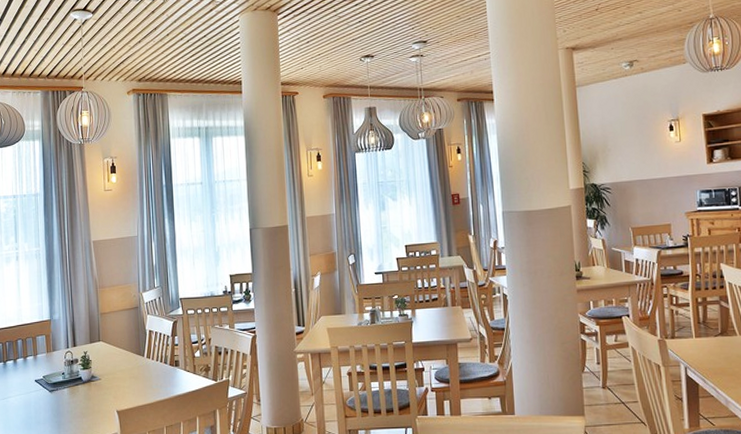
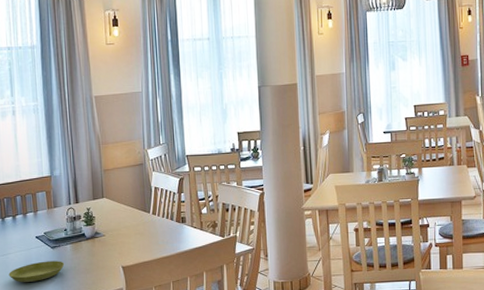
saucer: none [8,404,62,427] -> present [8,261,65,283]

